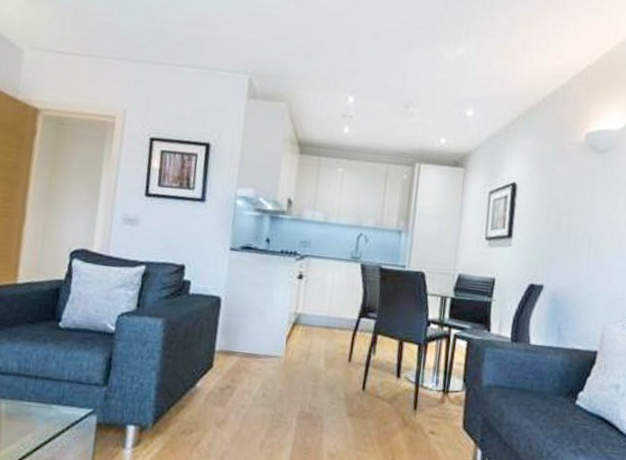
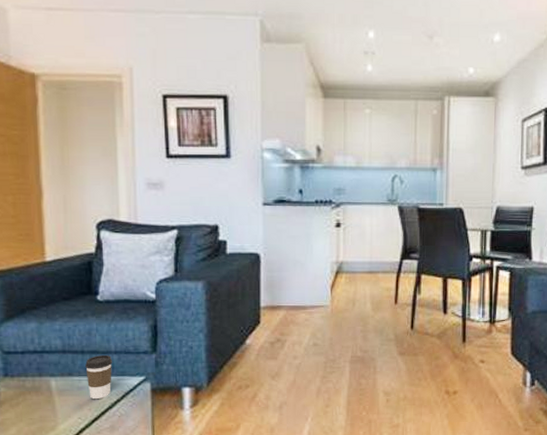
coffee cup: none [35,382,64,428] -> present [85,354,113,400]

